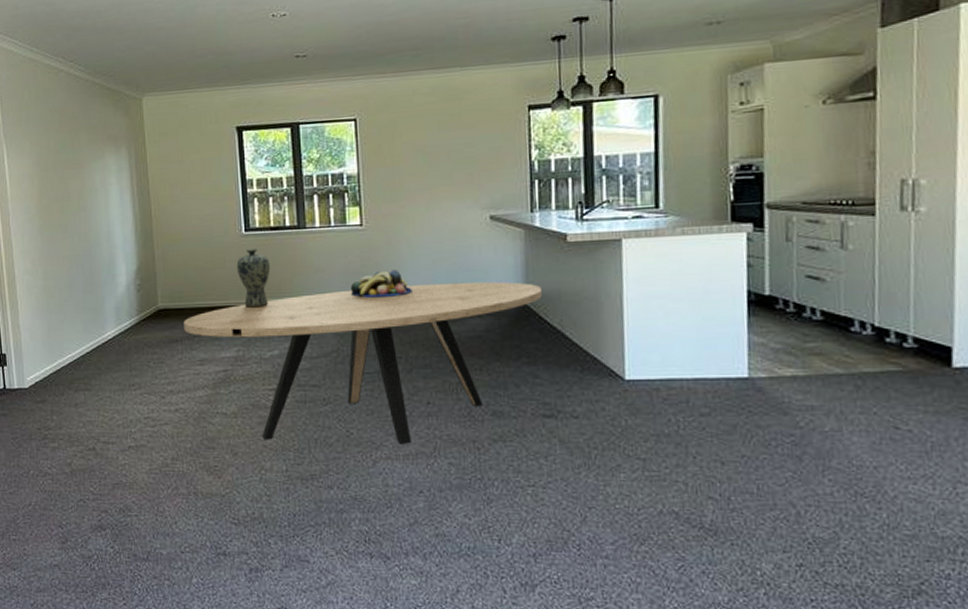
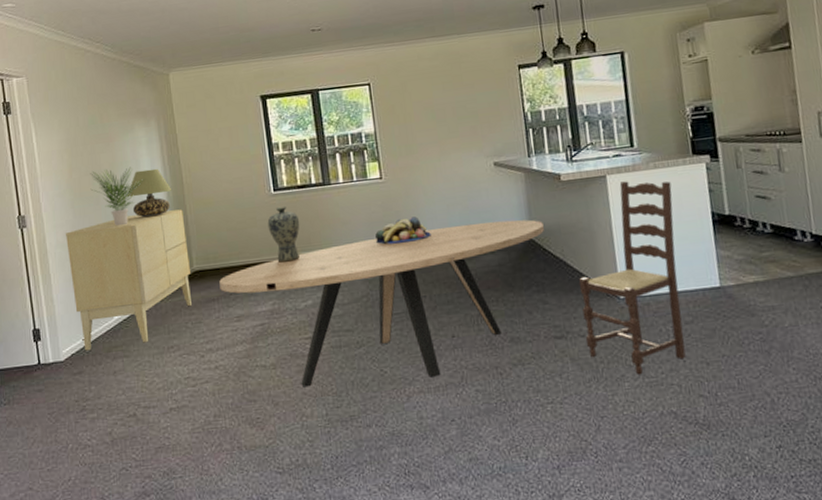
sideboard: none [34,244,155,380] -> present [66,209,192,351]
potted plant: none [58,195,114,257] -> present [89,166,145,227]
table lamp: none [95,199,140,250] -> present [128,168,172,218]
dining chair: none [577,247,701,467] -> present [579,181,686,375]

